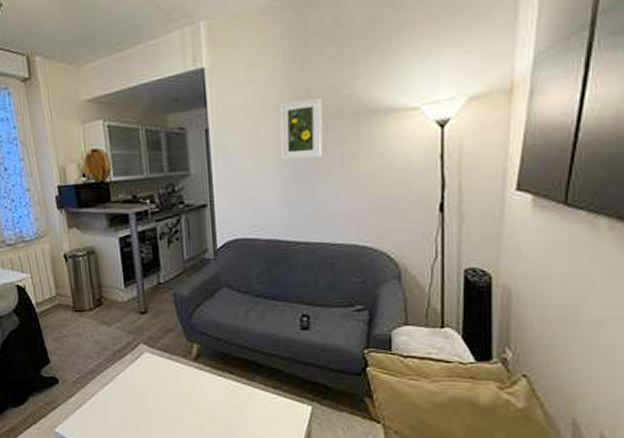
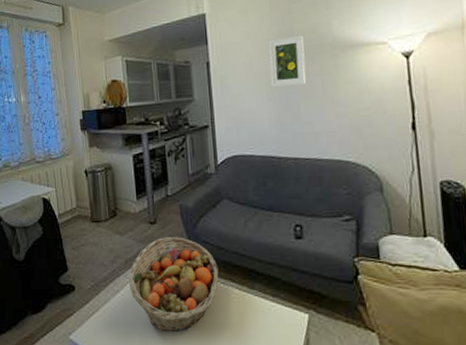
fruit basket: none [117,327,216,424] -> present [128,237,219,331]

